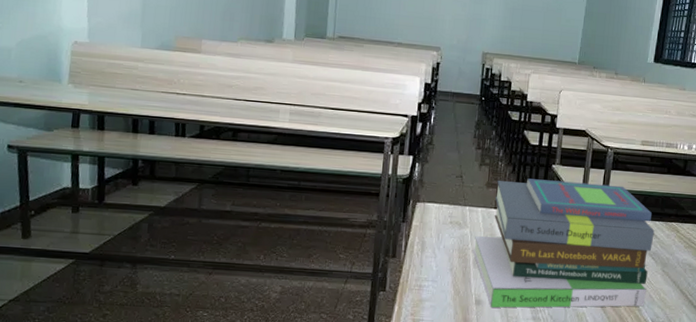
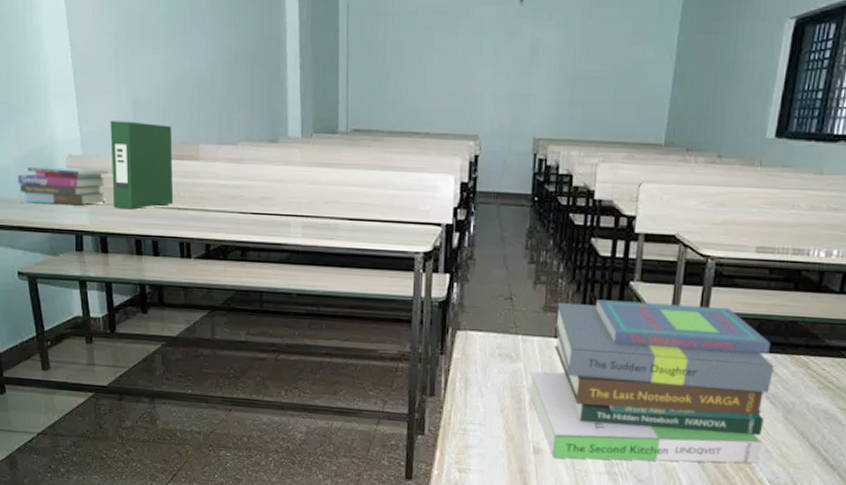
books: none [18,49,112,87] -> present [18,166,108,206]
binder: none [114,14,177,93] -> present [110,121,174,210]

